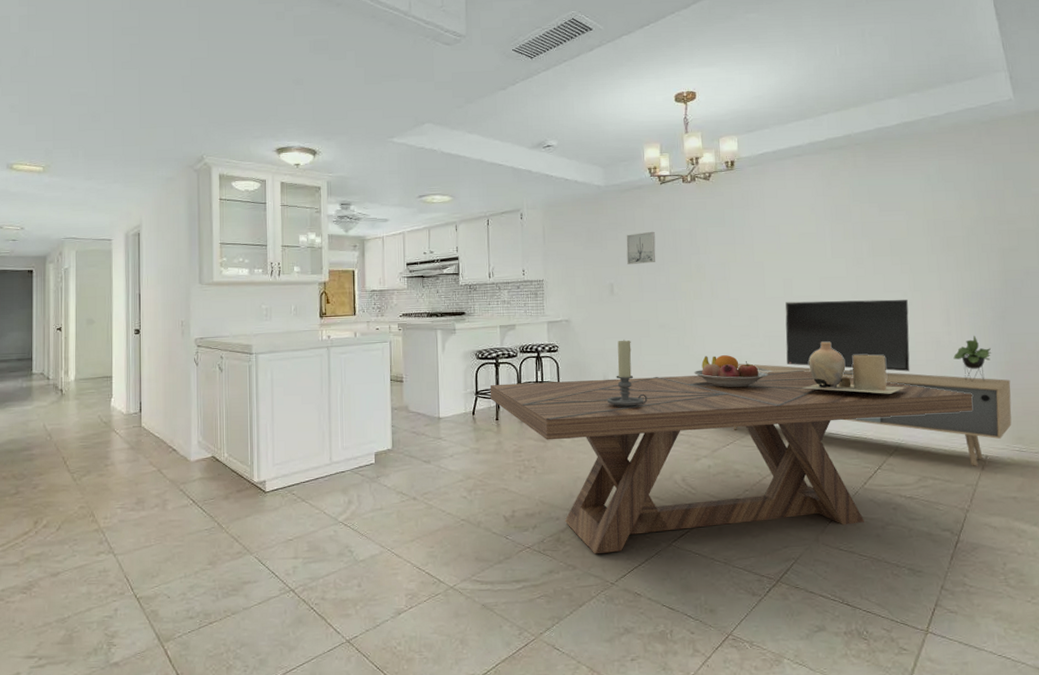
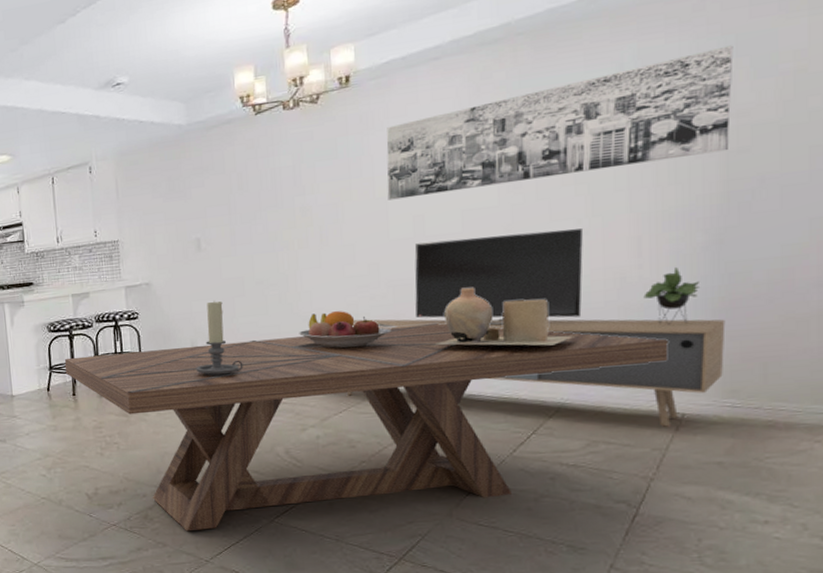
wall art: present [626,231,656,264] -> none [214,172,251,214]
wall art: none [762,170,1004,265] -> present [386,45,734,200]

